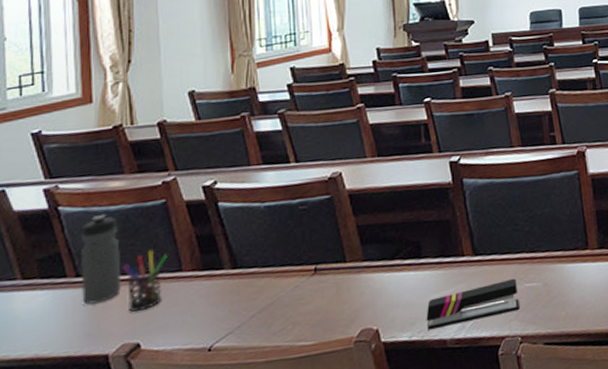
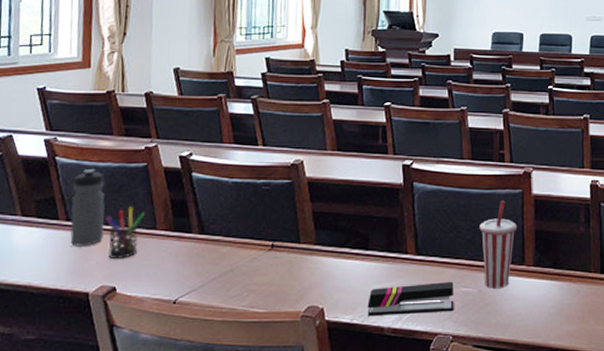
cup with straw: none [537,185,577,280] -> present [479,201,518,288]

